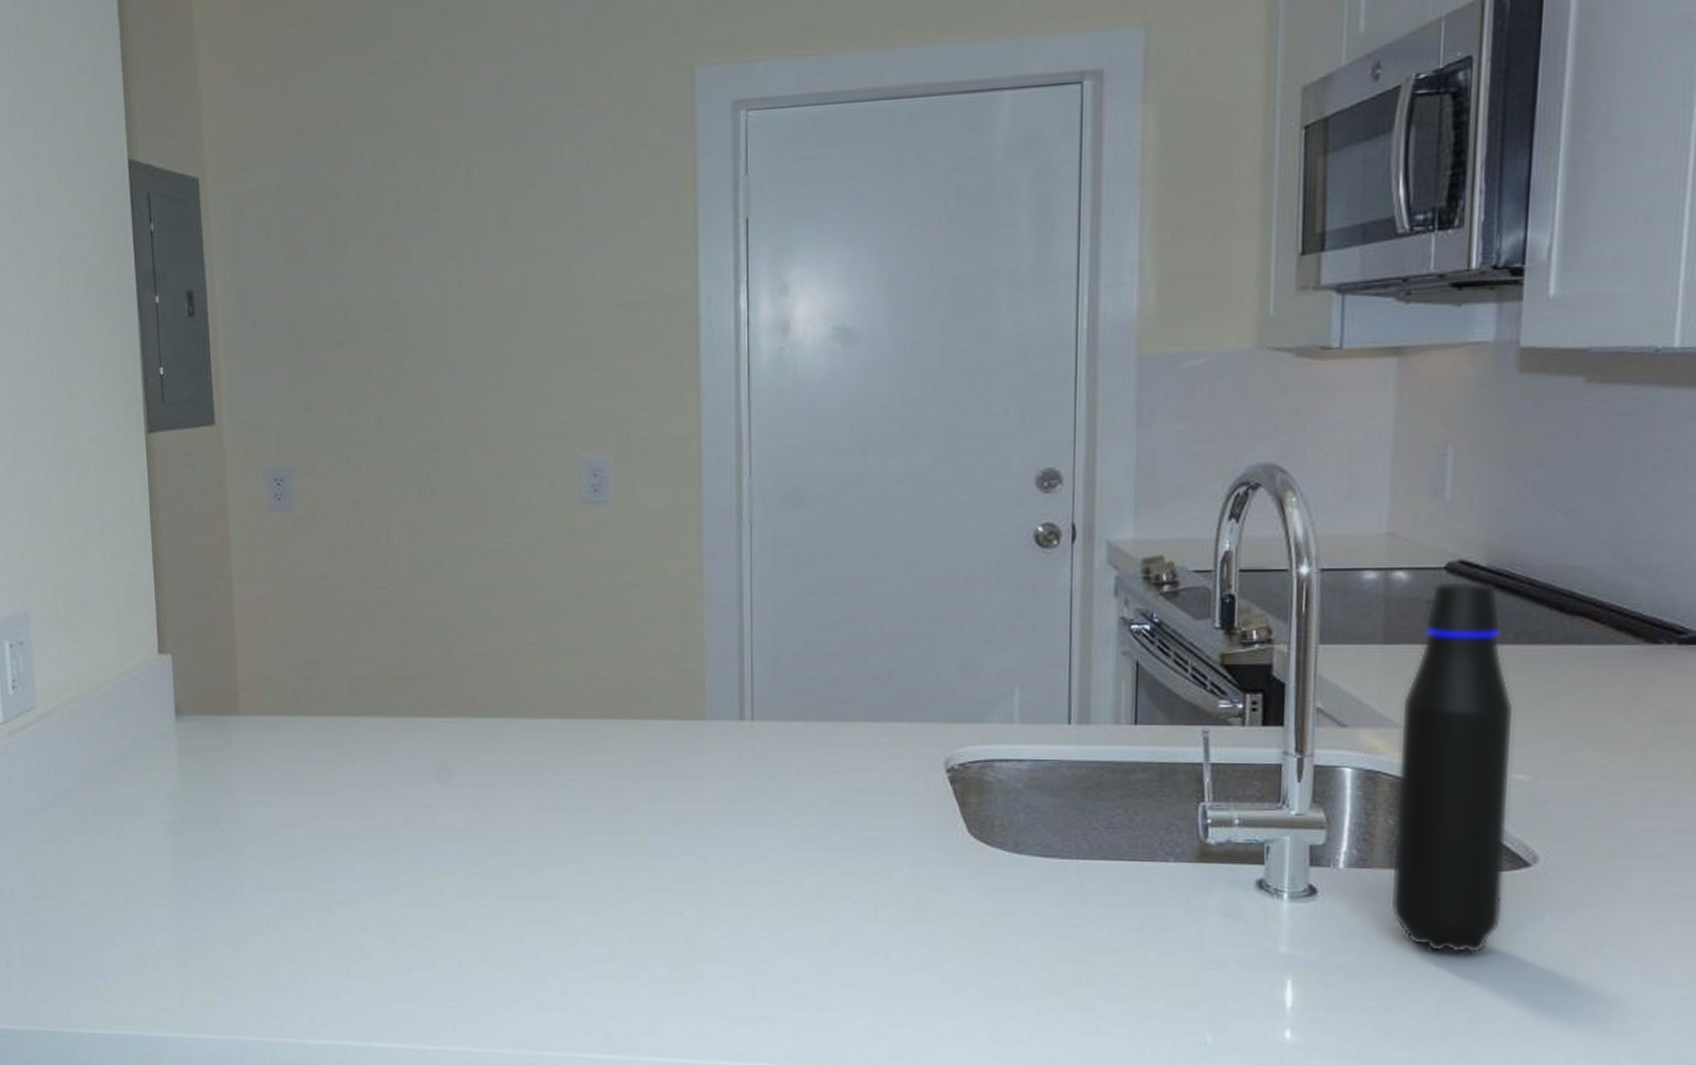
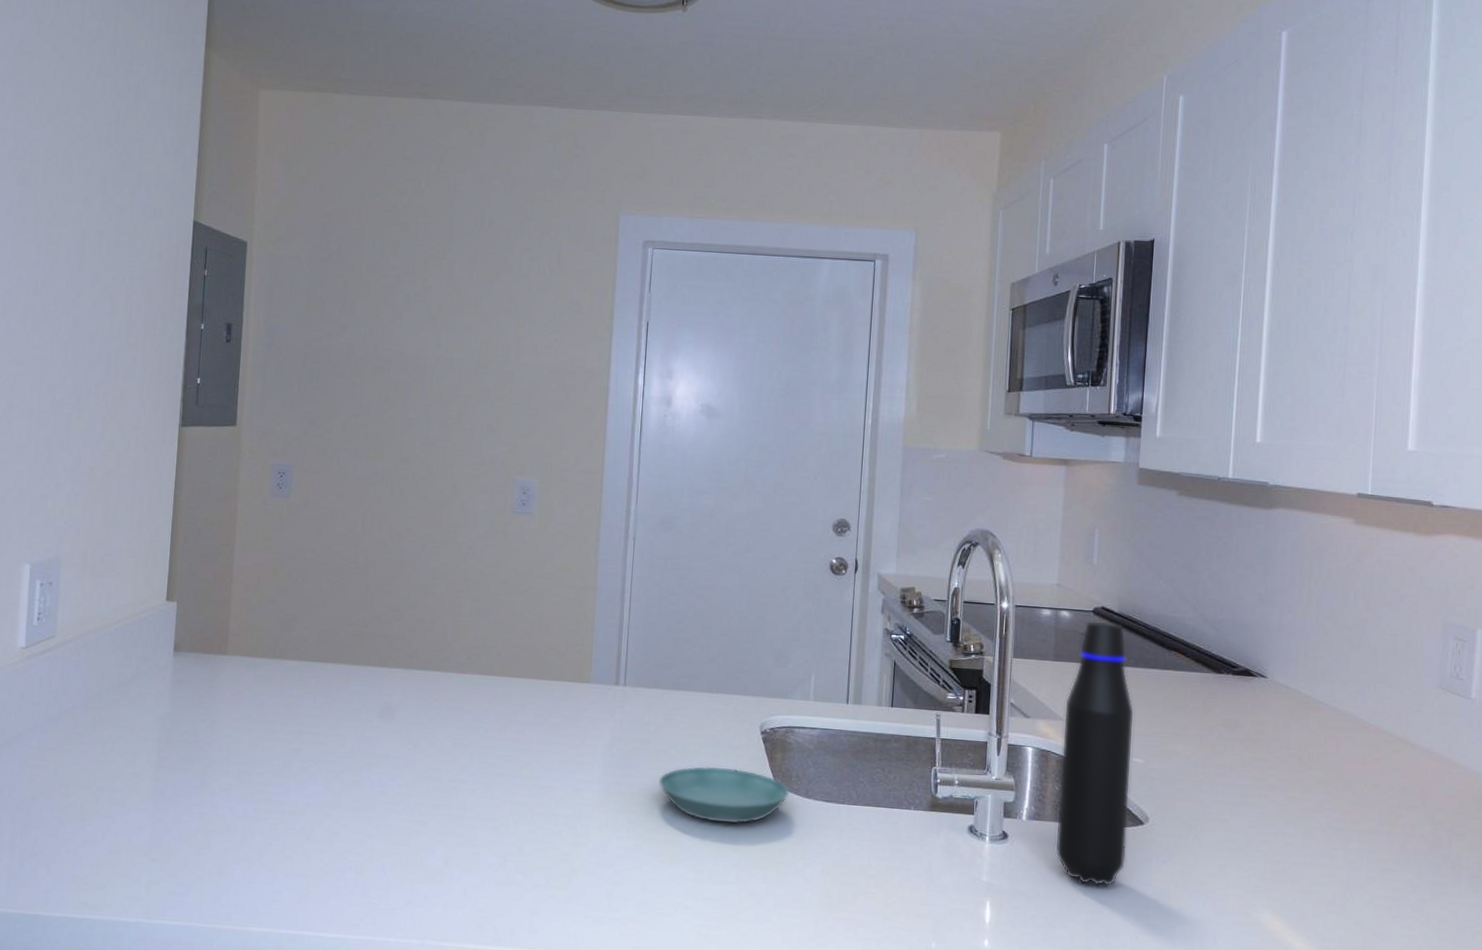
saucer: none [807,818,992,891] -> present [658,766,790,824]

